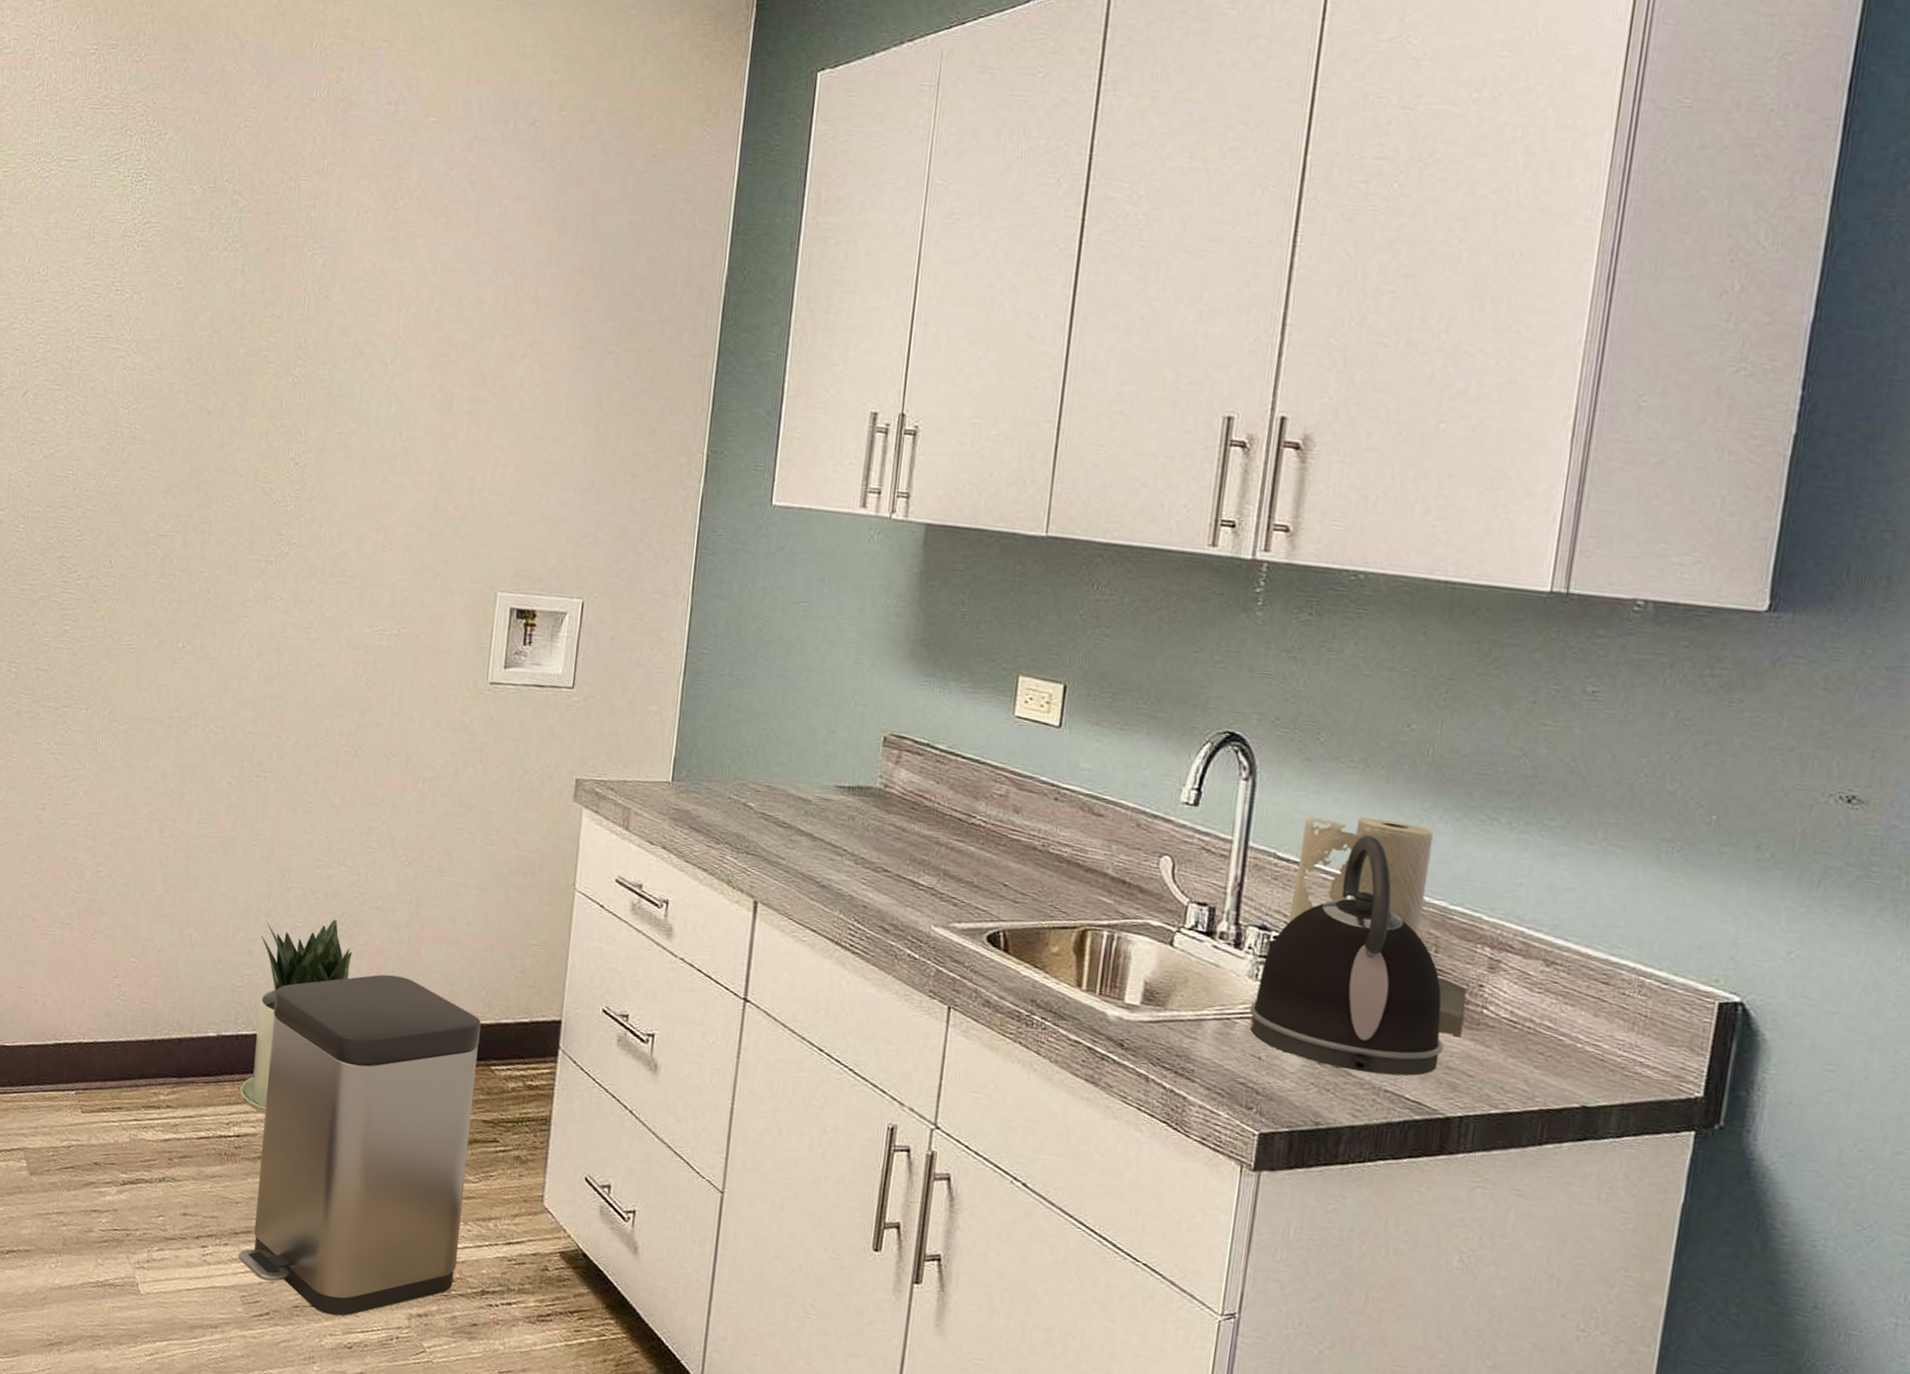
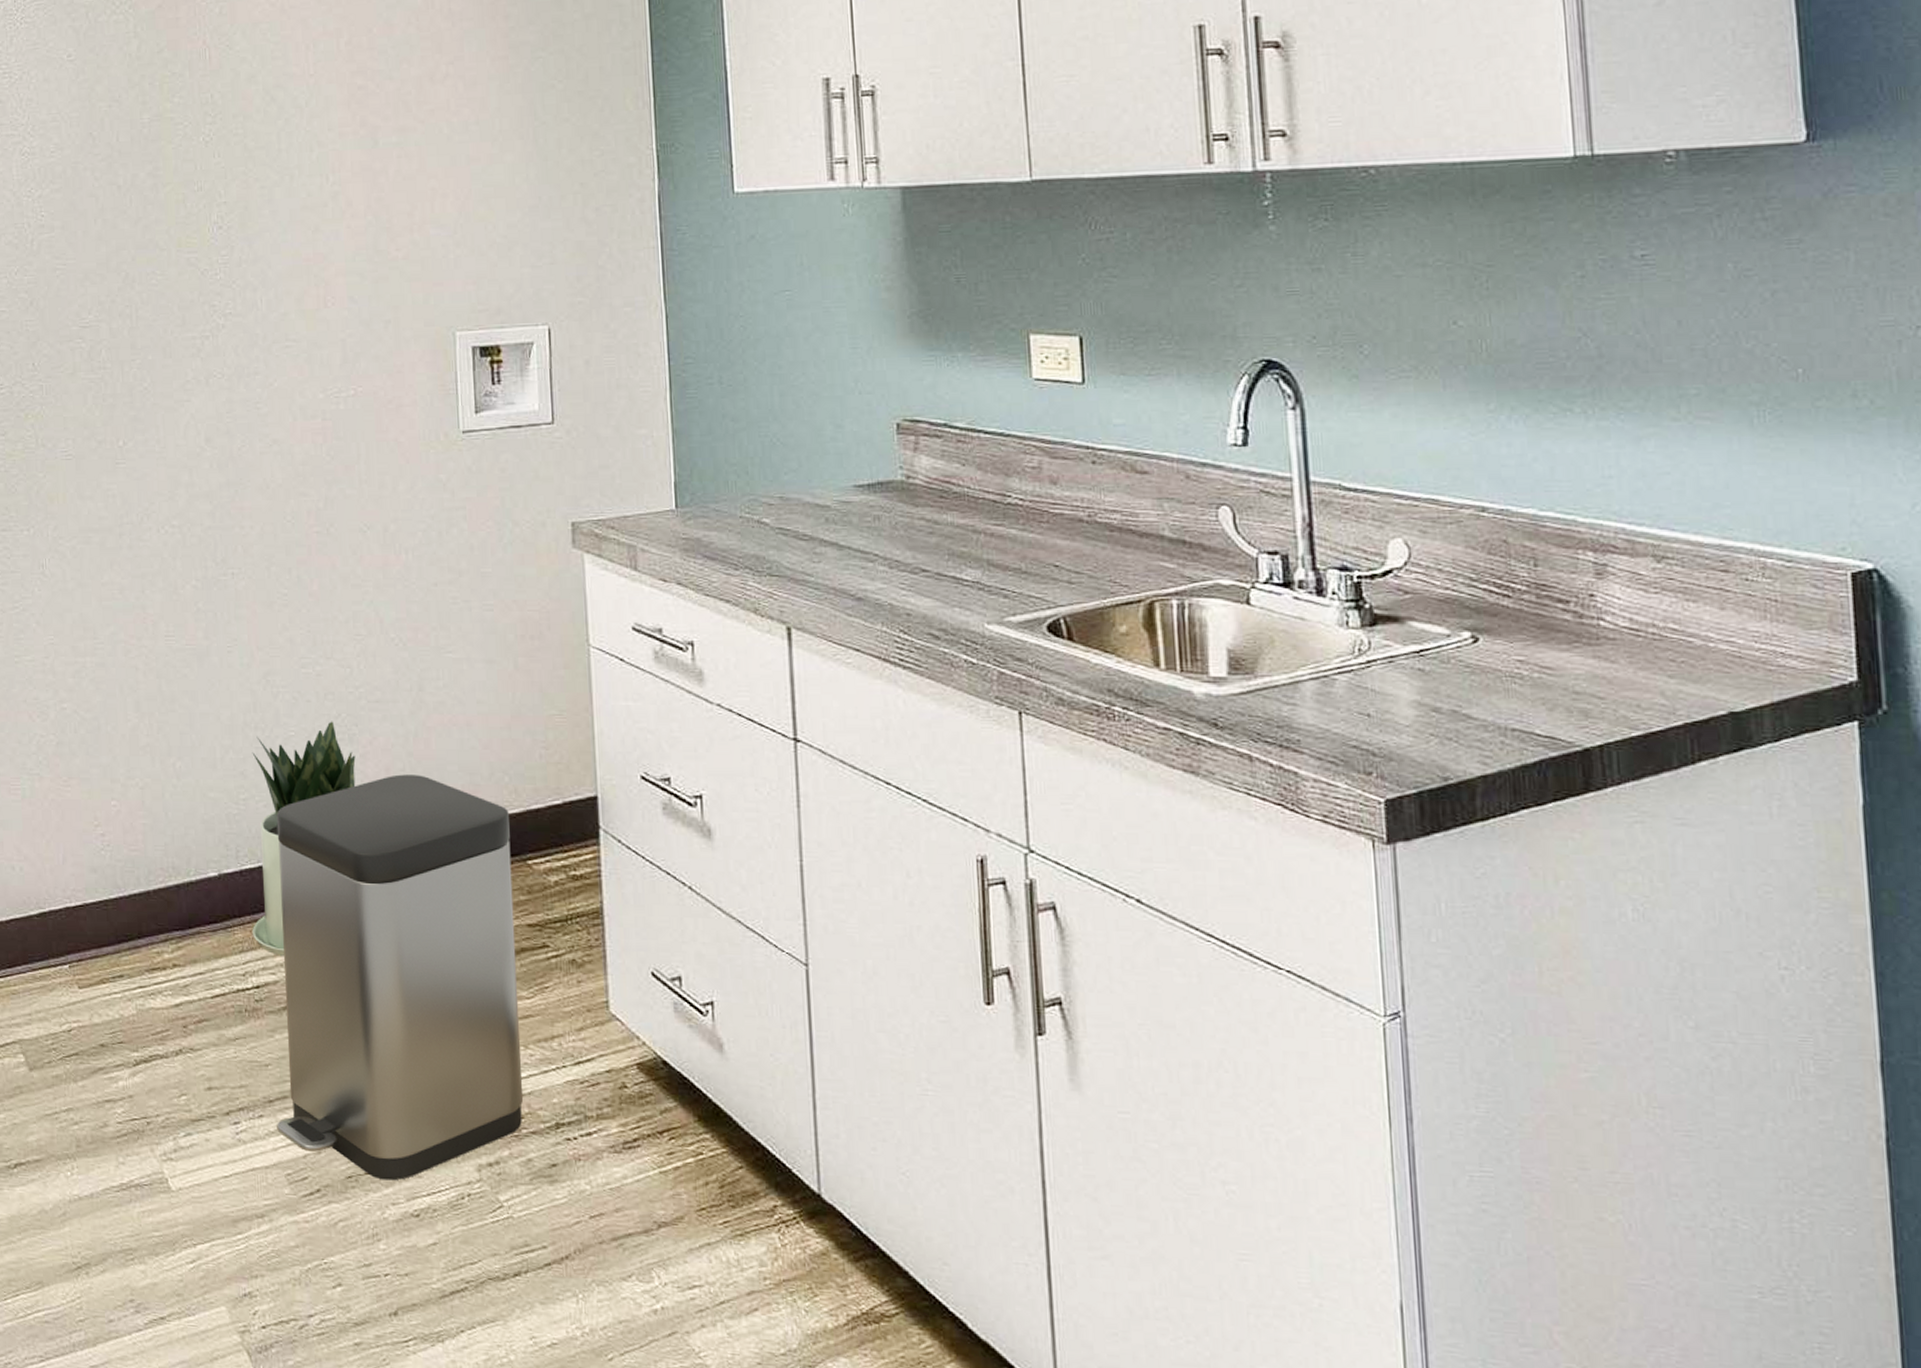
kettle: present [1249,835,1444,1077] -> none [1347,449,1566,713]
paper towel roll: present [1288,814,1467,1036] -> none [1364,429,1582,655]

